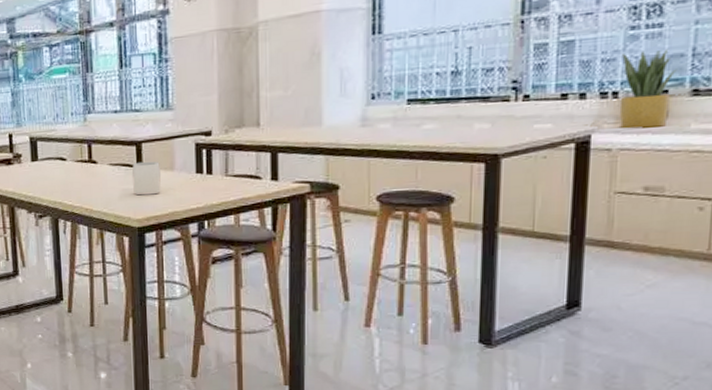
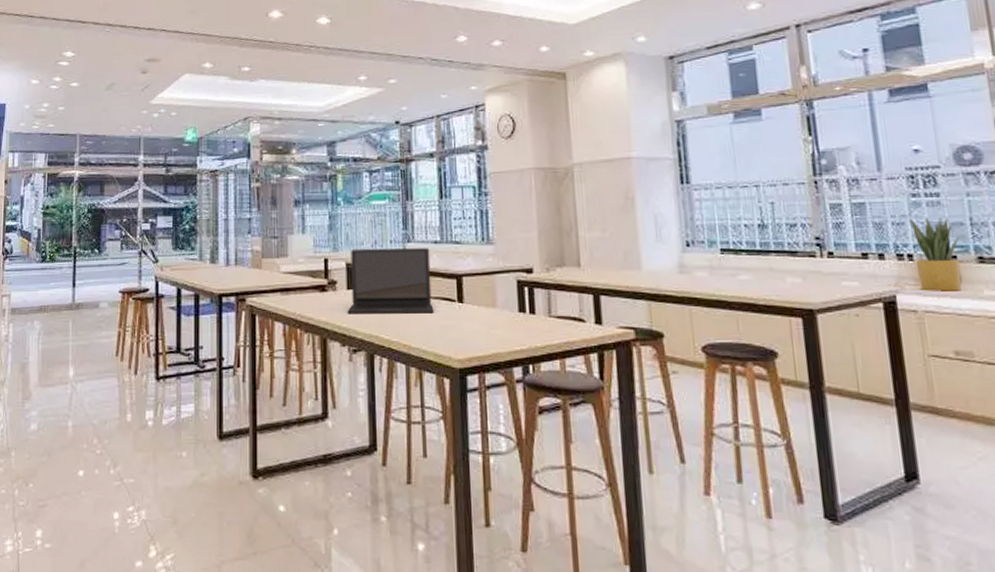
laptop: none [32,118,114,184] -> present [347,248,434,314]
mug: present [131,161,162,196] -> none [452,296,484,333]

